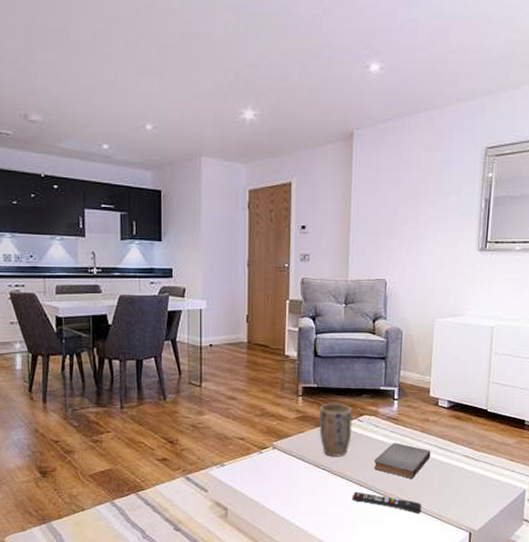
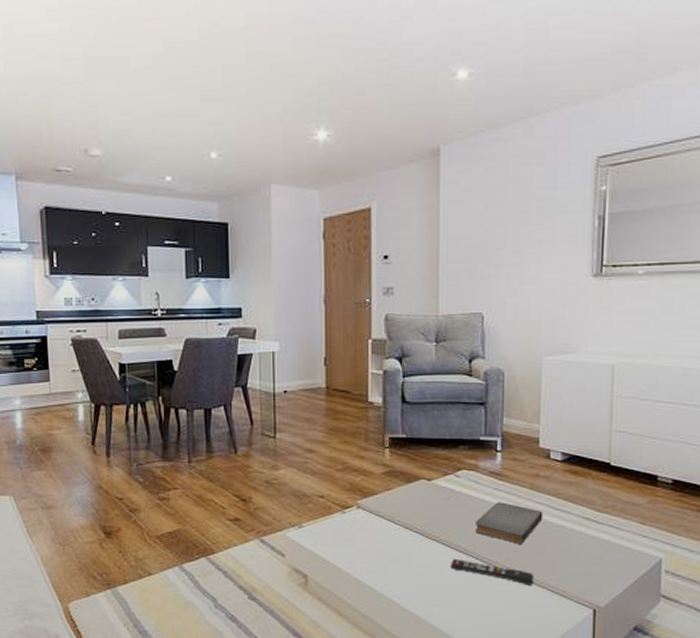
plant pot: present [318,402,353,457] -> none [408,455,448,518]

